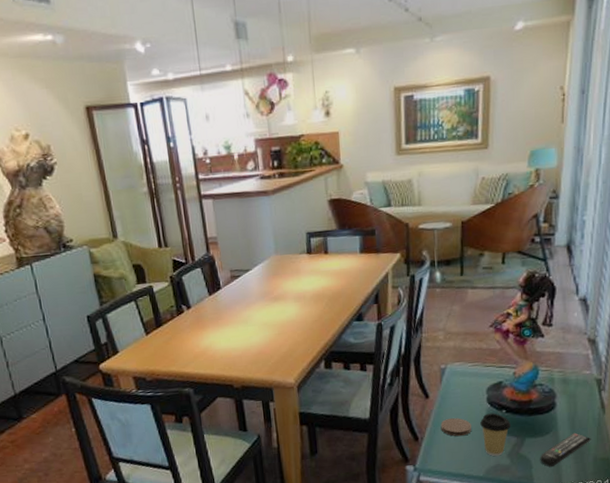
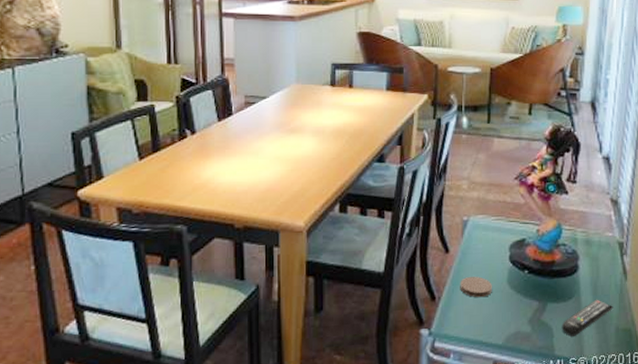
coffee cup: present [480,413,511,457] -> none [501,273,533,323]

